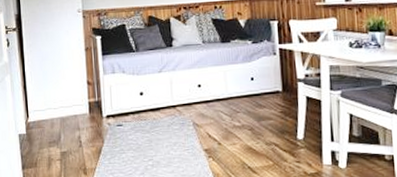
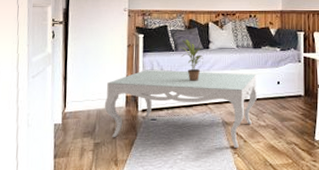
coffee table: none [67,70,230,151] -> present [104,70,258,148]
potted plant: none [140,38,167,84] -> present [180,39,203,82]

